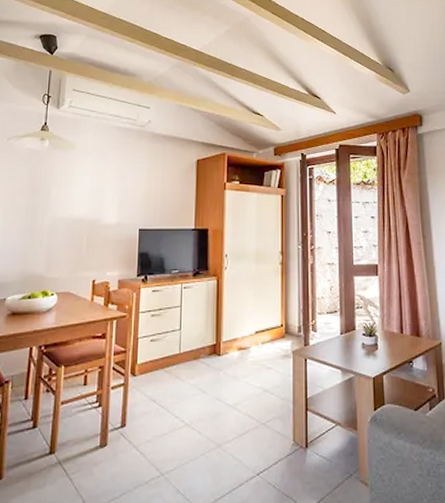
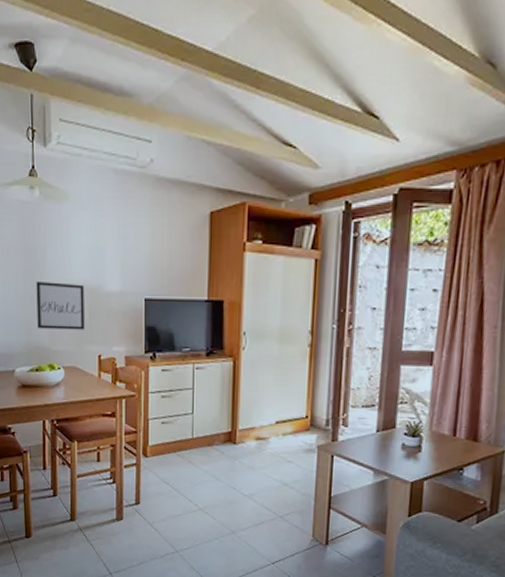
wall art: none [34,215,83,258] -> present [36,280,85,330]

